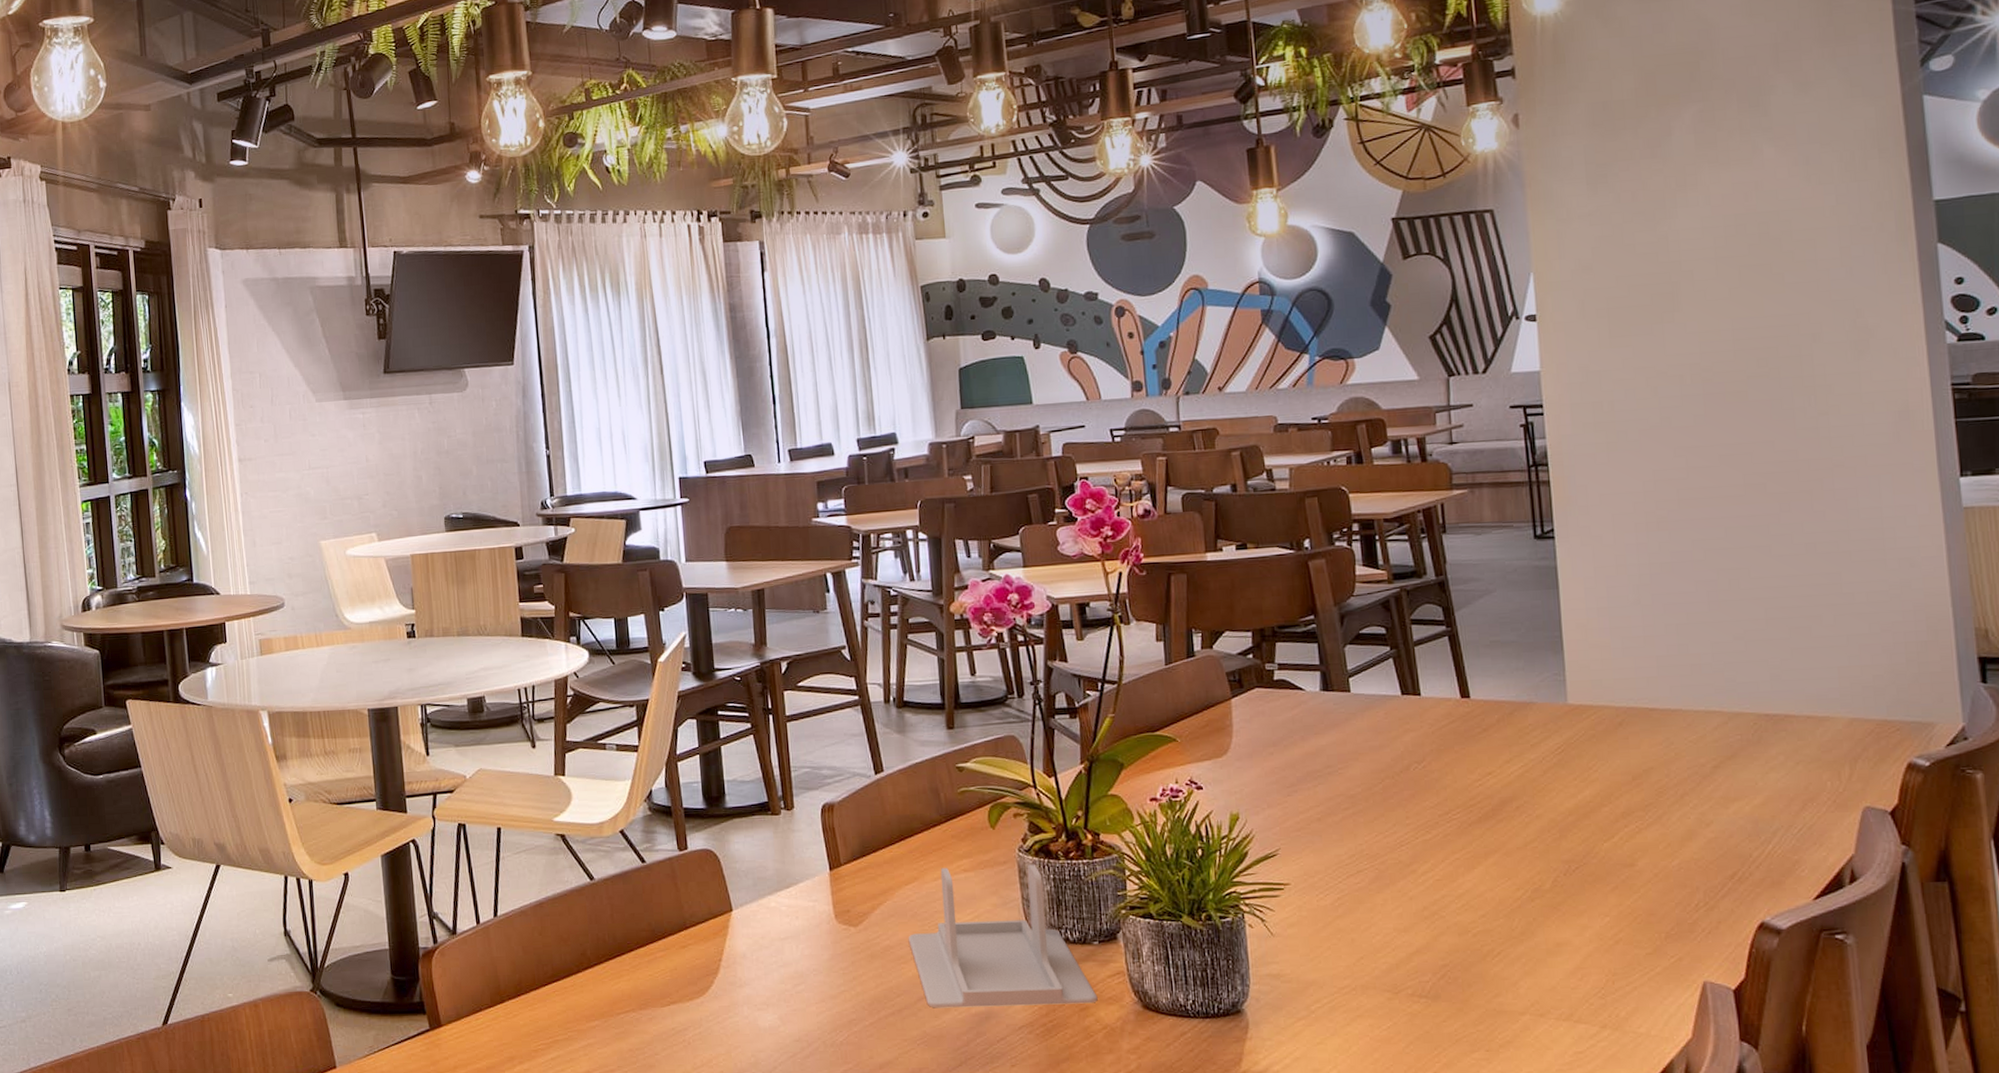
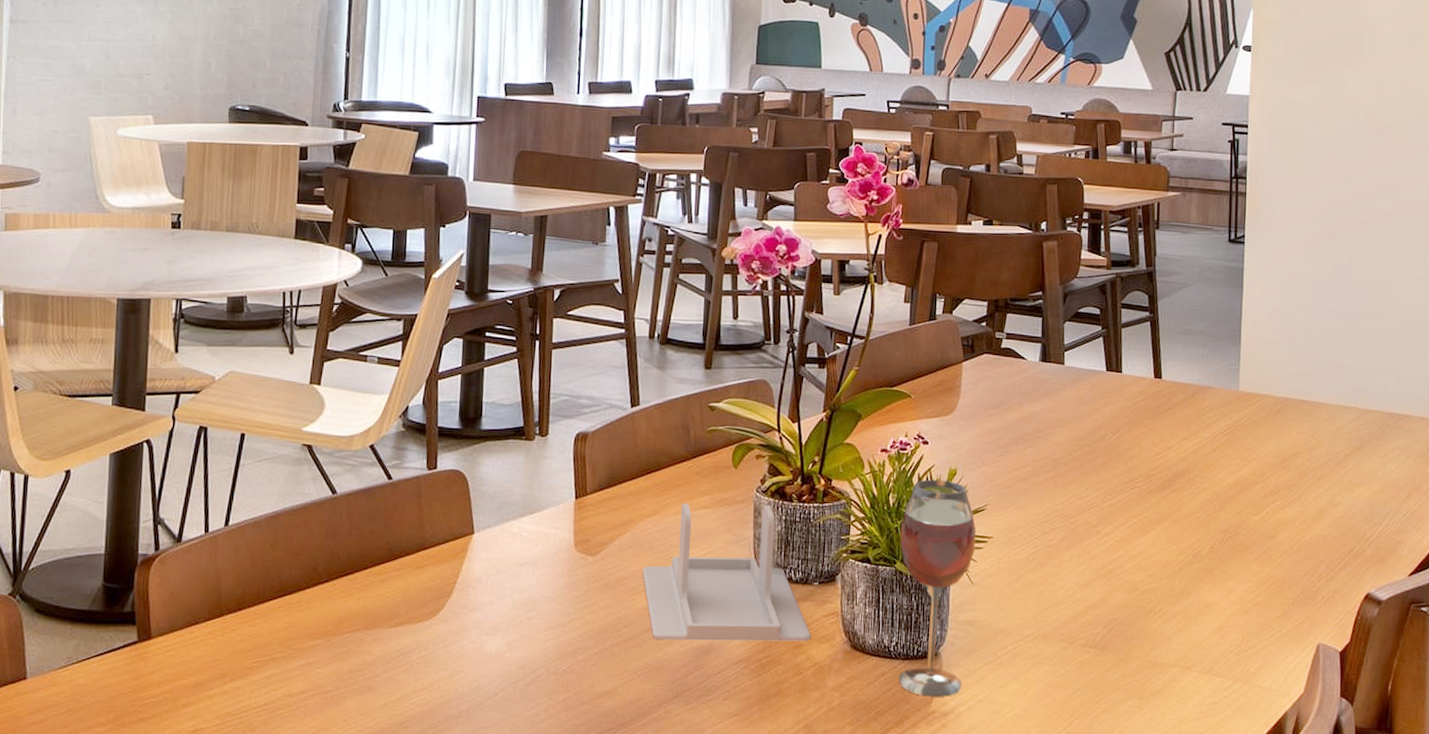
wineglass: none [1182,826,1274,1056] -> present [898,479,976,697]

